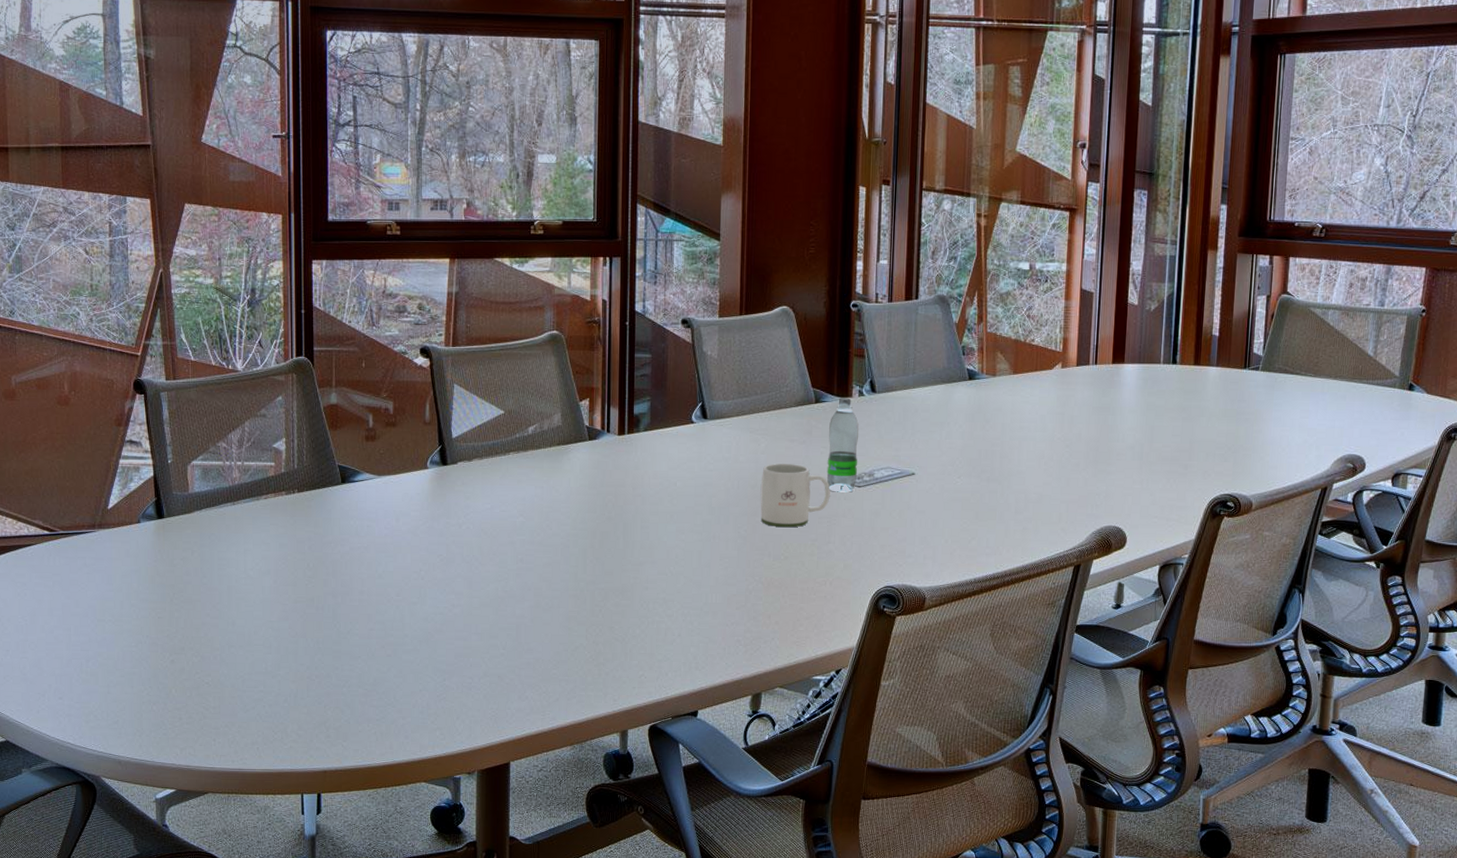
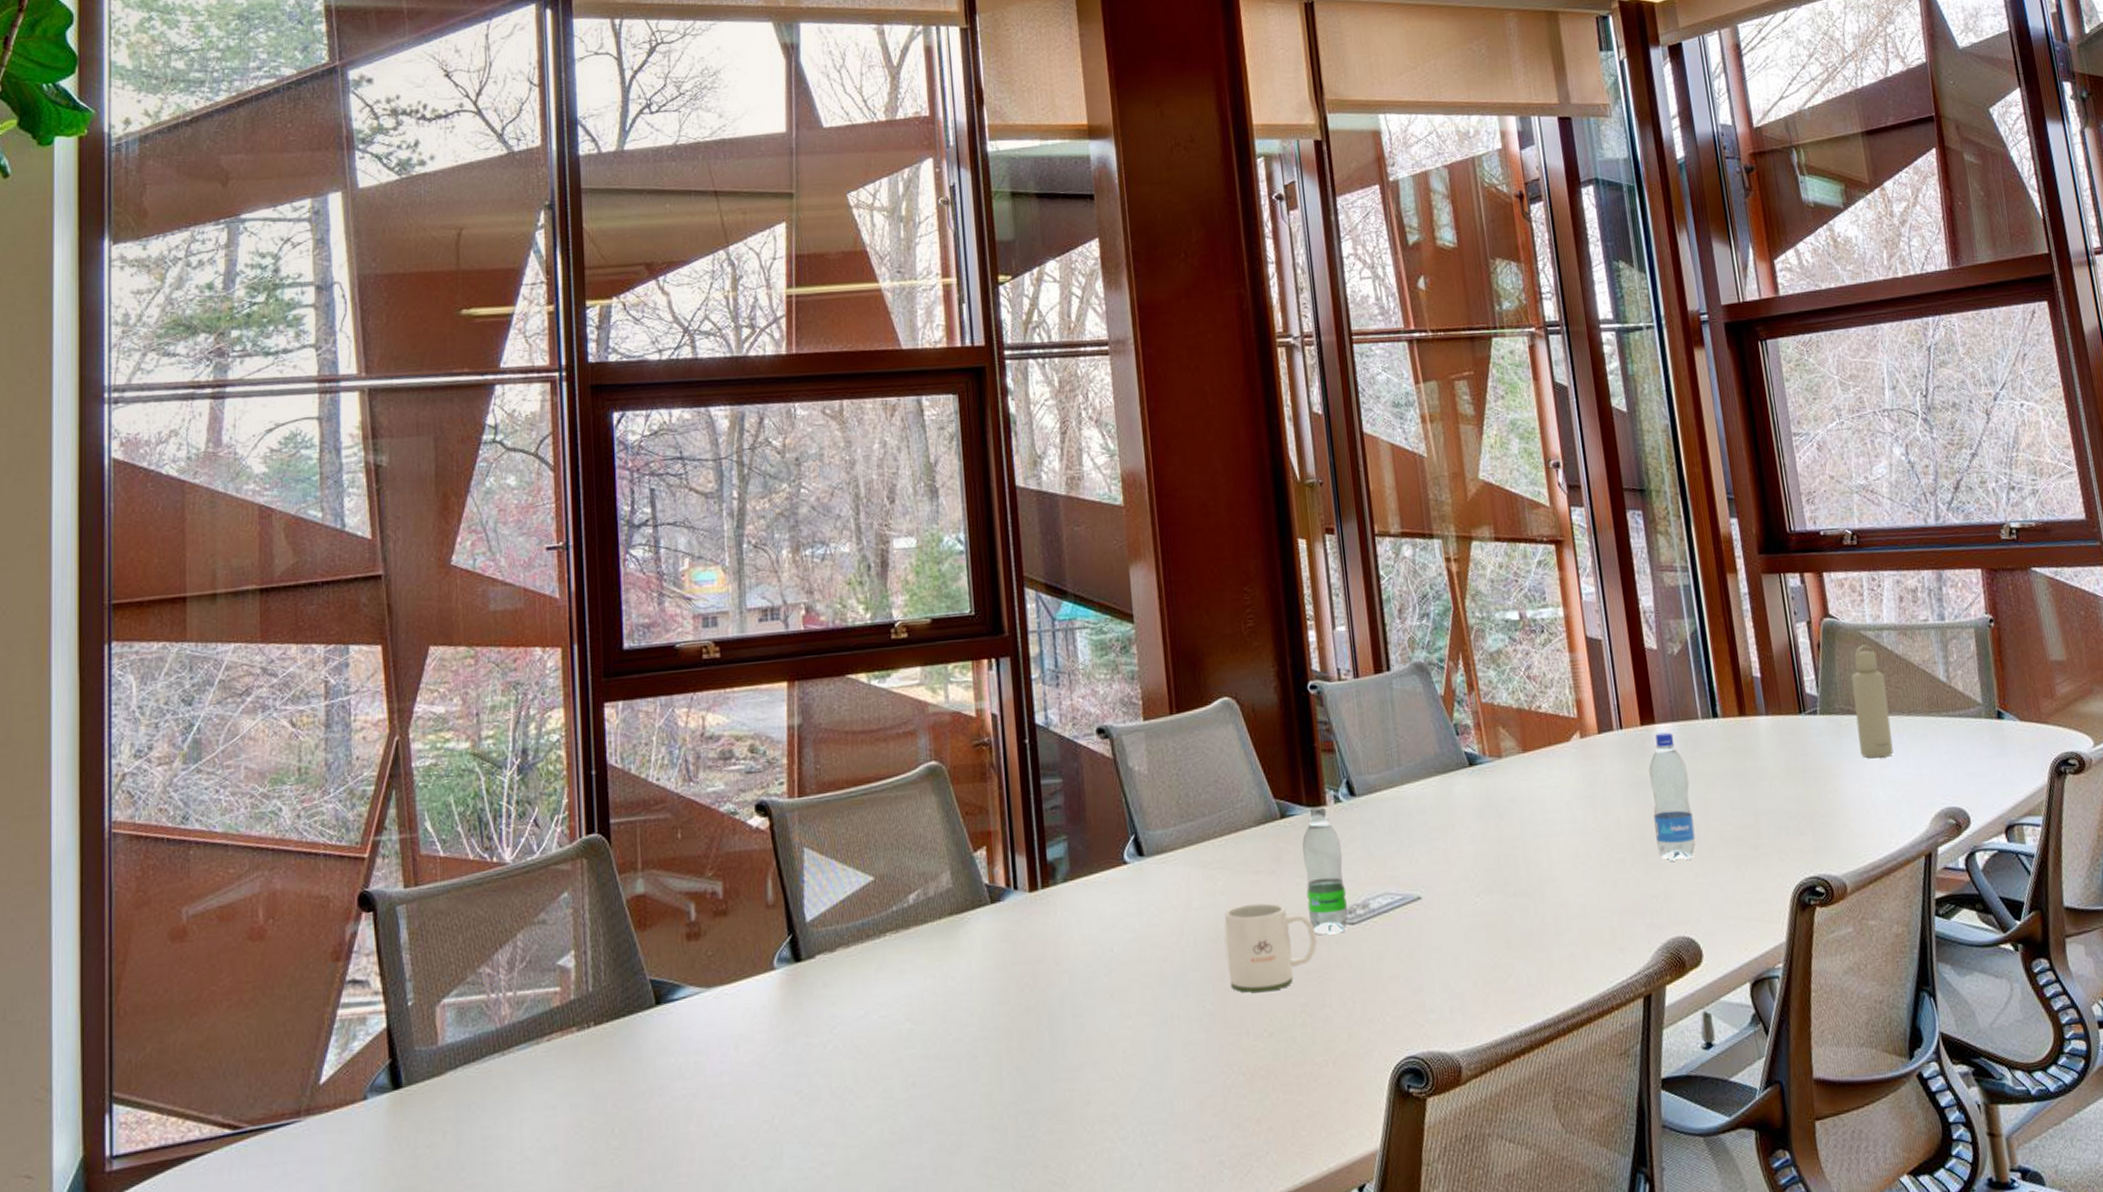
bottle: none [1107,371,1143,471] -> present [1649,732,1696,861]
bottle: none [1287,319,1322,410] -> present [1851,644,1894,759]

